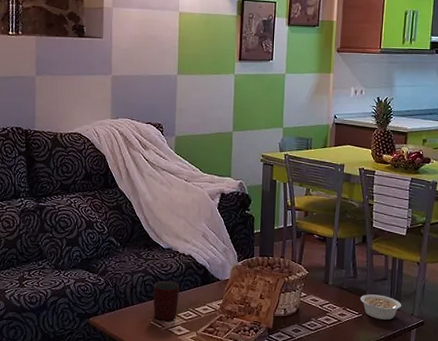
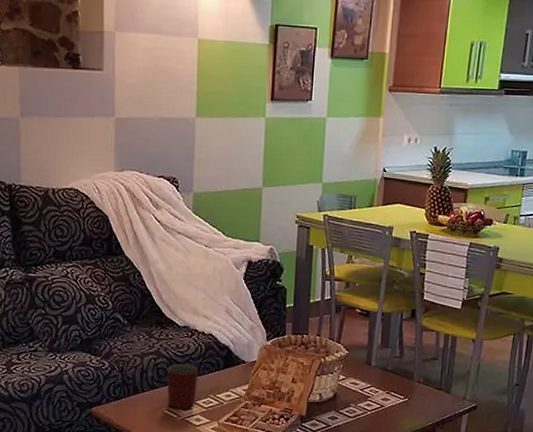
legume: present [359,294,402,320] -> none [406,376,453,404]

